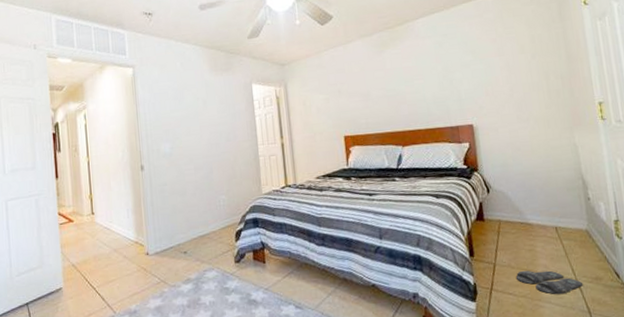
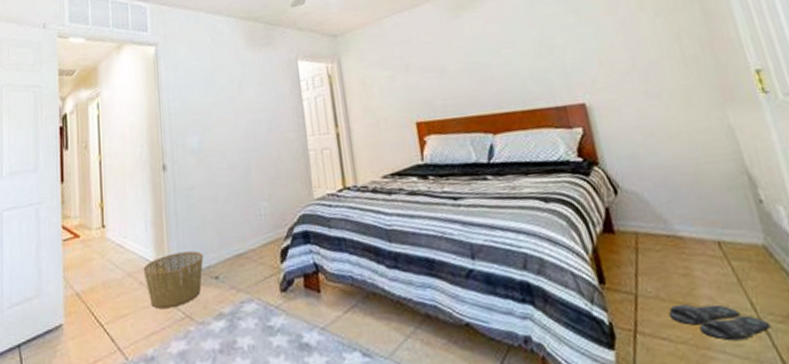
basket: none [126,232,175,276] -> present [143,251,204,310]

